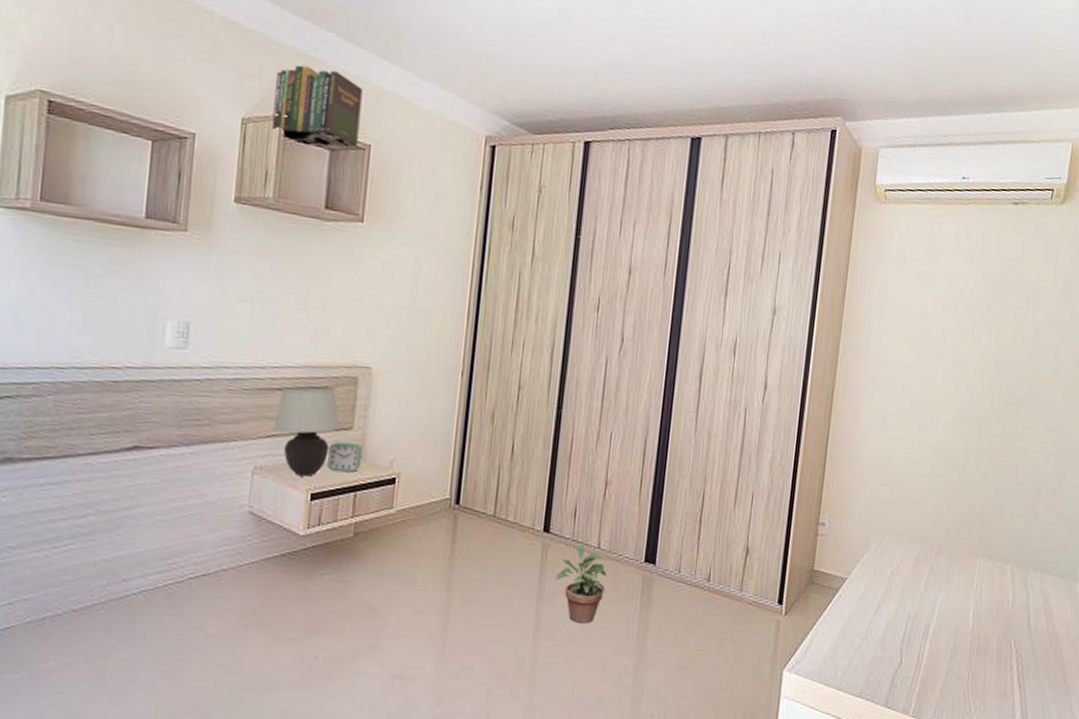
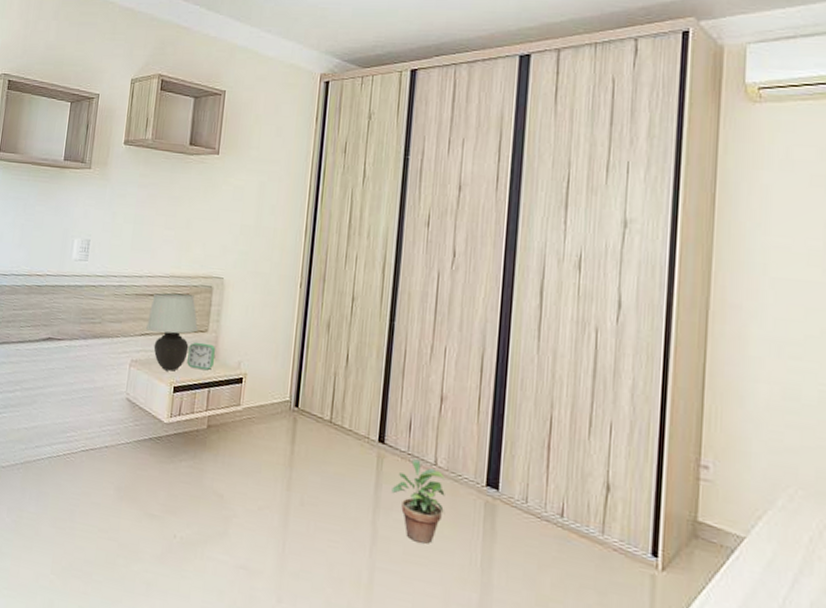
books: present [271,65,363,148] -> none [152,34,220,96]

